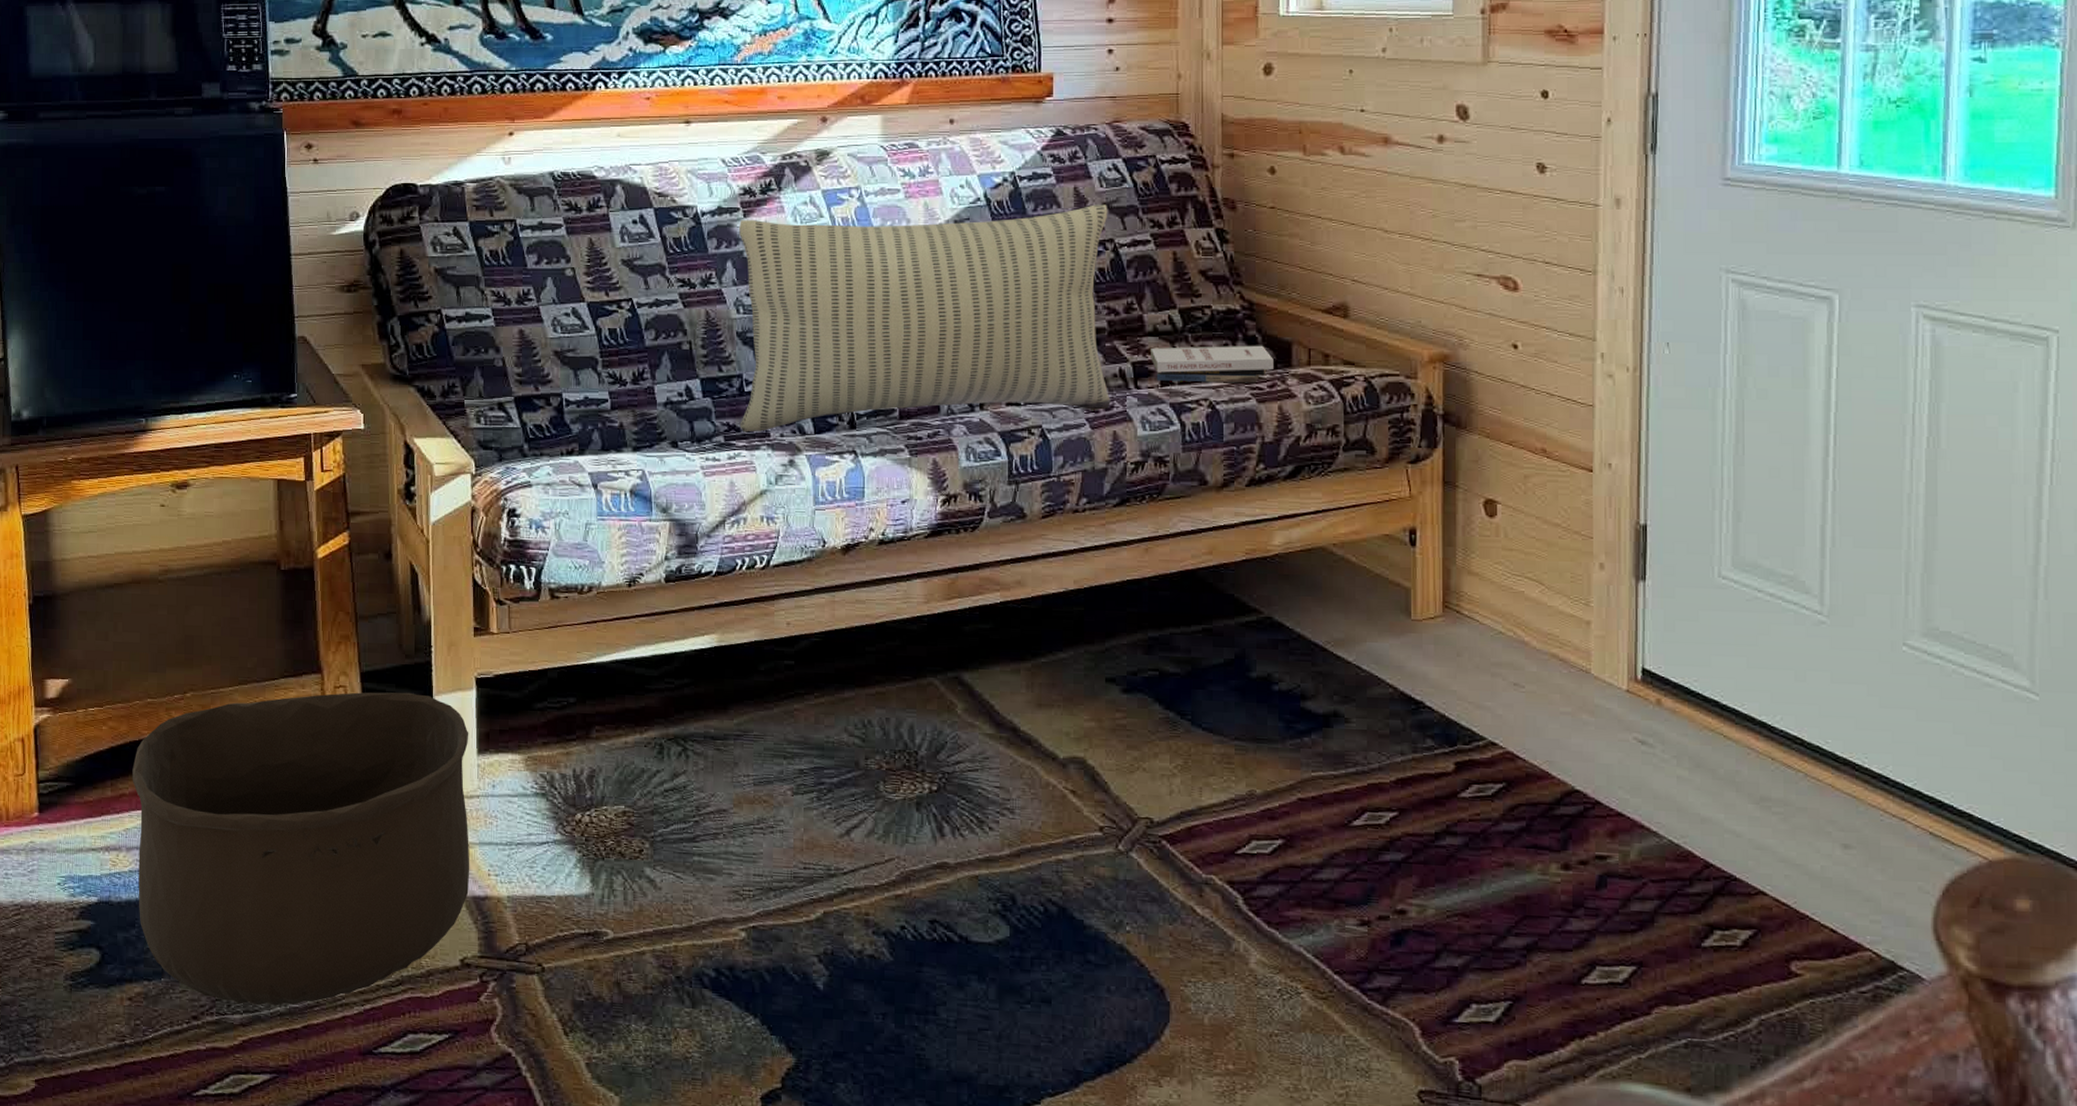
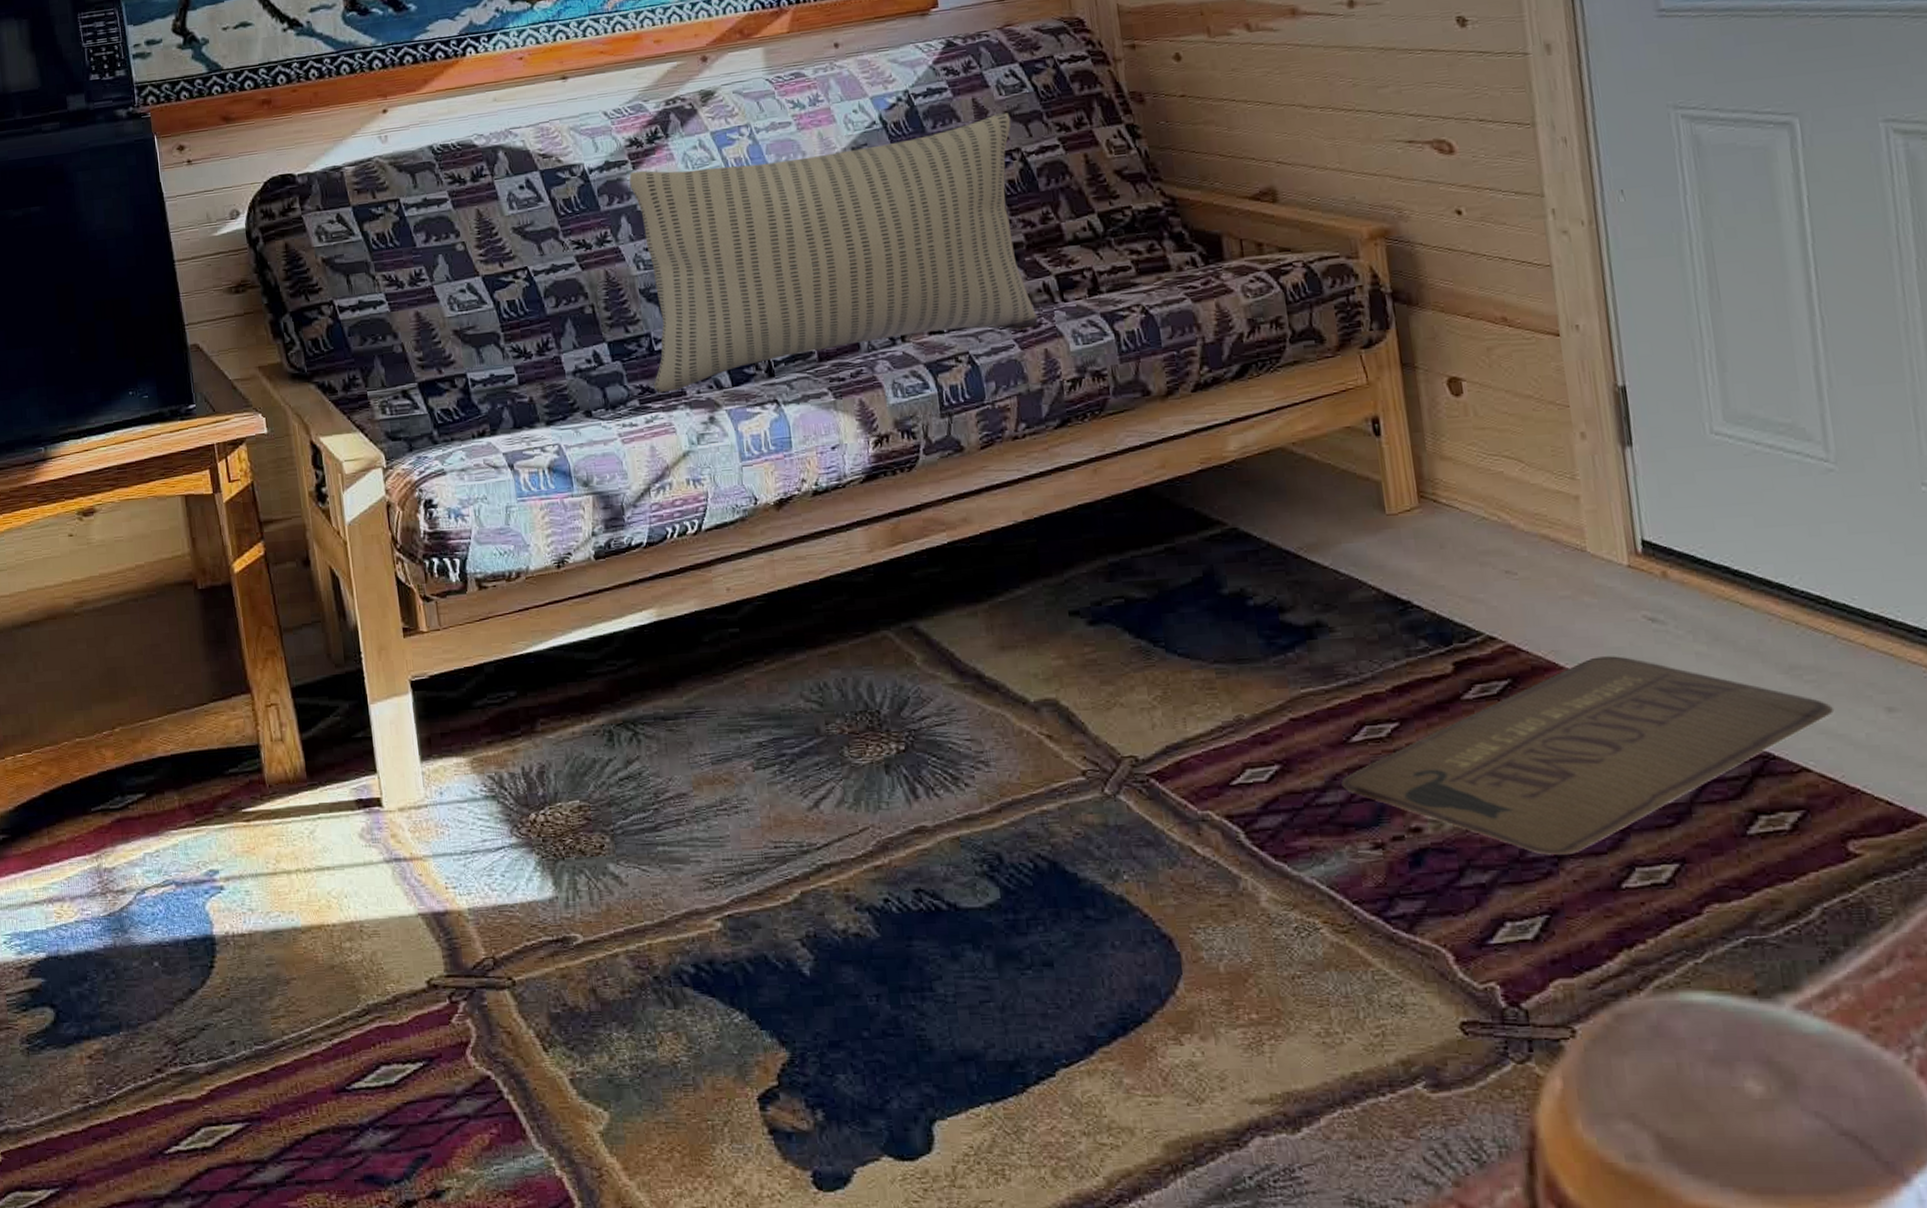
basket: present [132,692,470,1006] -> none [67,703,428,1052]
books: present [1151,345,1274,382] -> none [1073,241,1205,291]
doormat: none [1338,771,1796,948] -> present [1341,656,1835,855]

